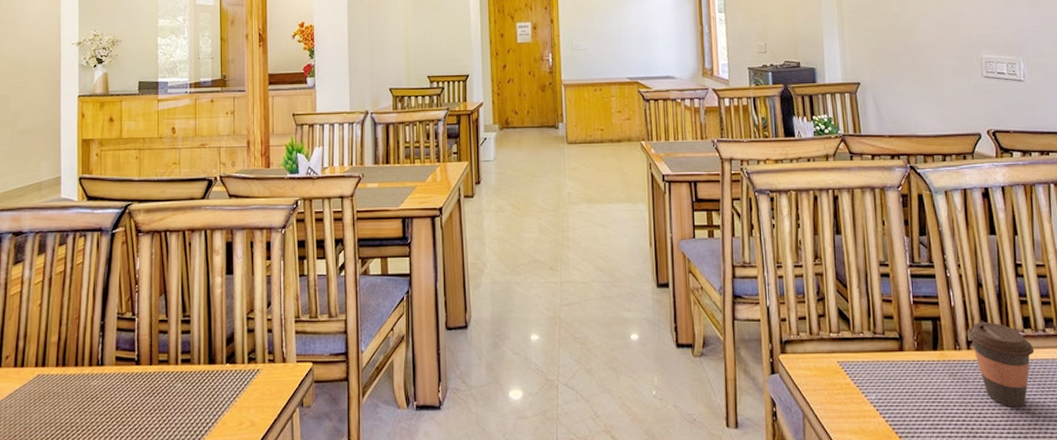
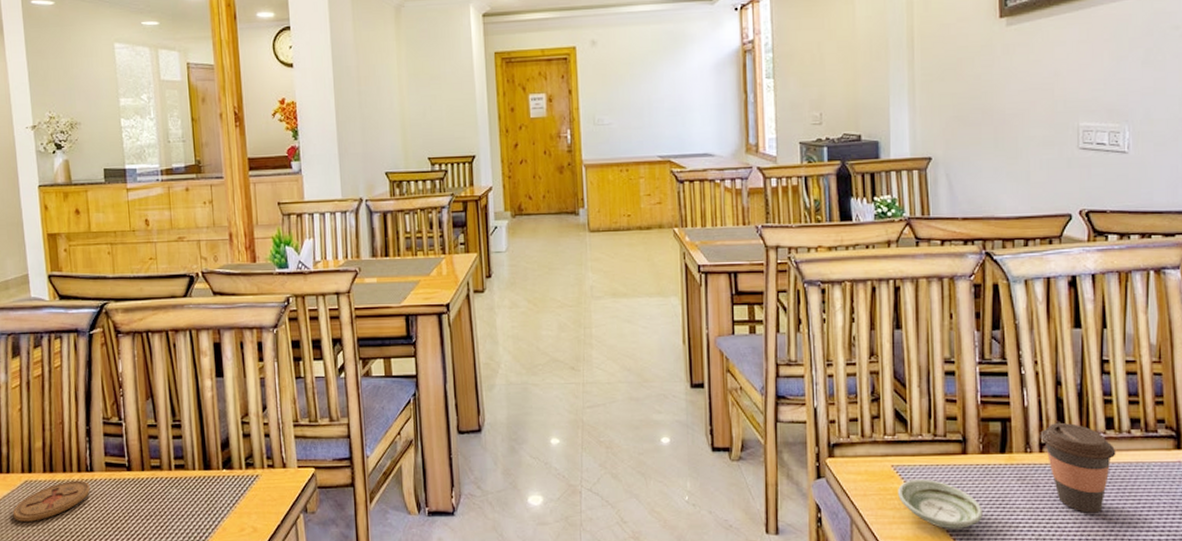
coaster: none [22,374,99,416] -> present [12,480,90,522]
saucer: none [844,375,921,422] -> present [898,480,983,528]

